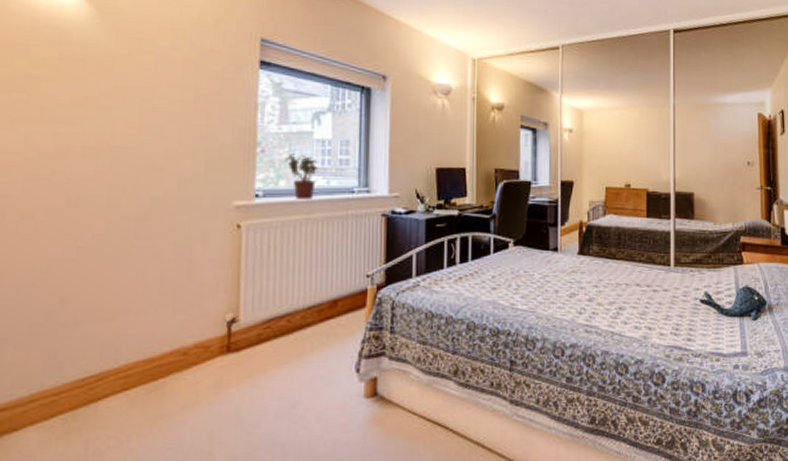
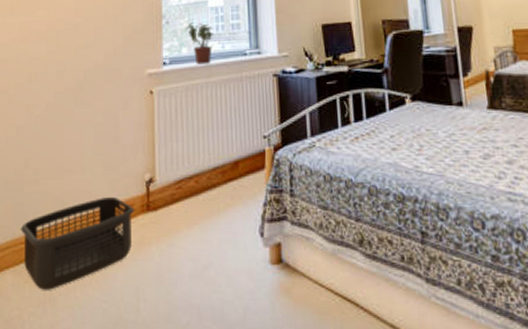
clothes hamper: none [52,338,212,445] -> present [20,196,135,290]

